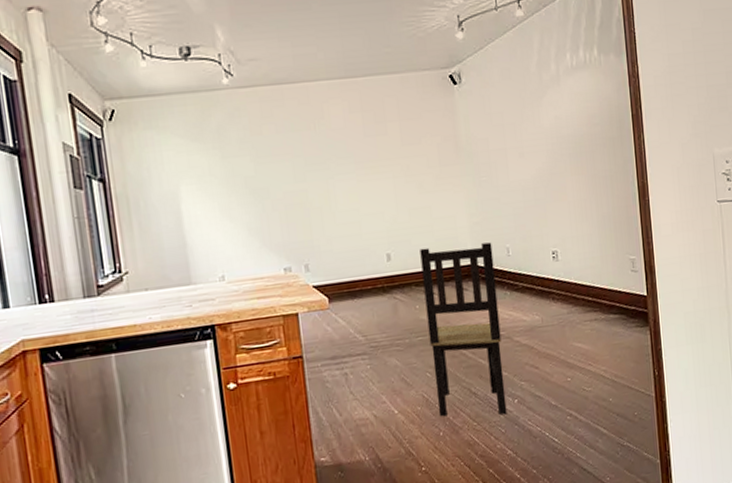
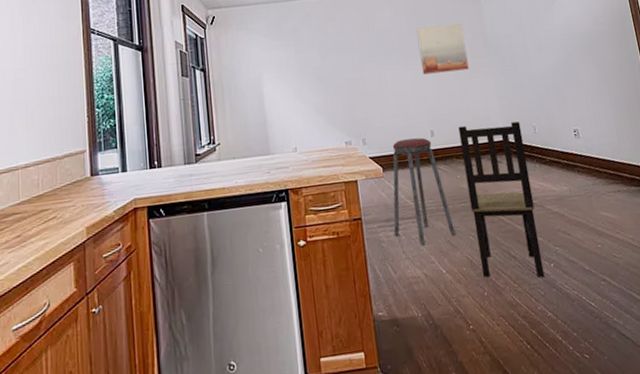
music stool: none [340,262,412,385] -> present [392,137,457,246]
wall art: none [374,122,436,187] -> present [416,23,469,75]

